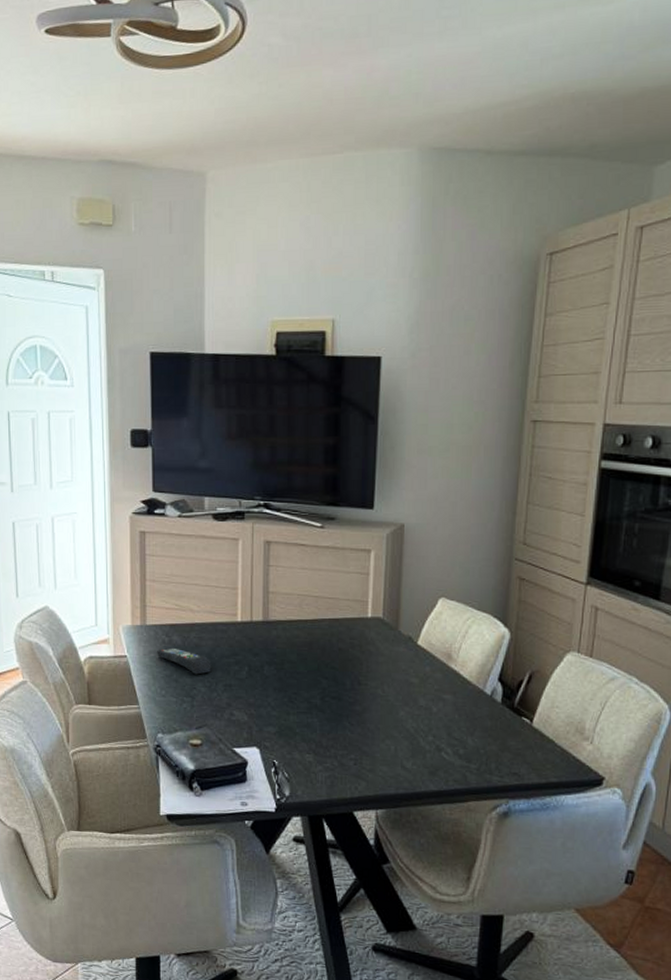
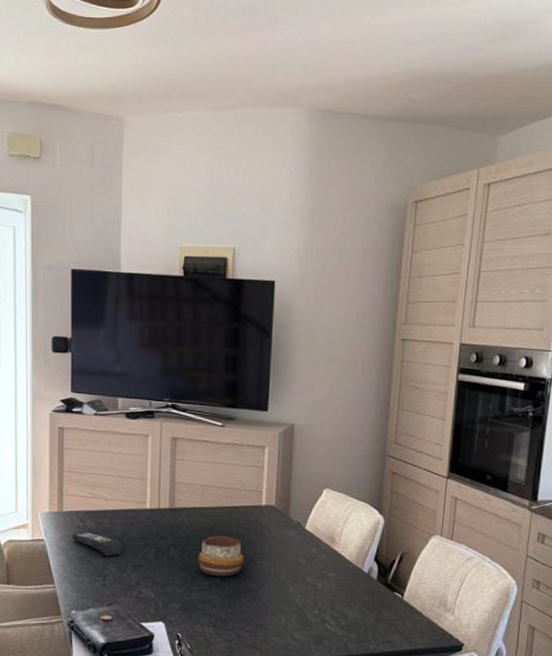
decorative bowl: none [294,652,348,698] -> present [197,536,244,577]

